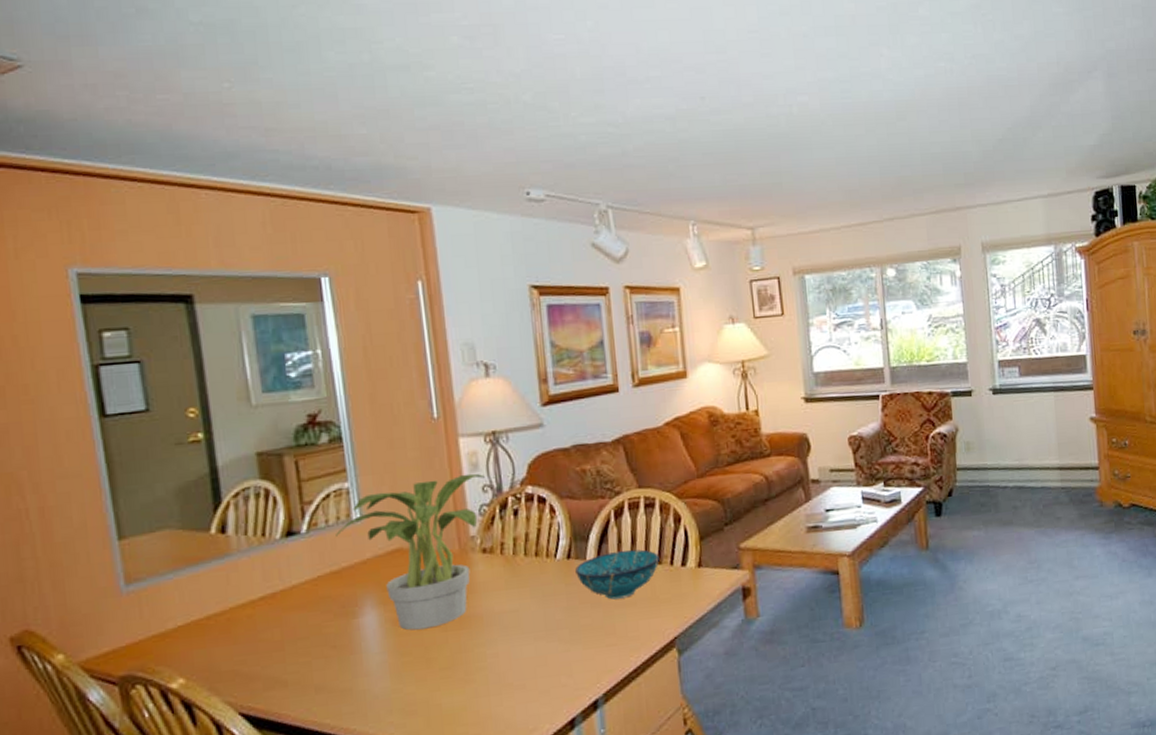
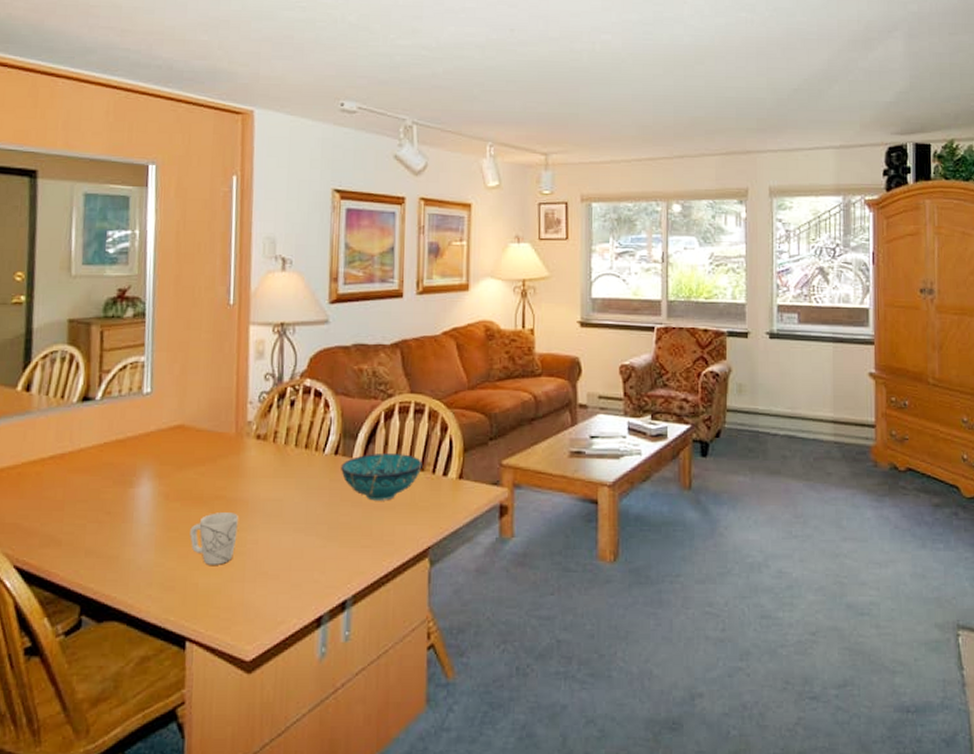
potted plant: present [336,473,485,631] -> none [126,360,269,507]
mug: none [425,629,476,685] -> present [190,512,238,565]

